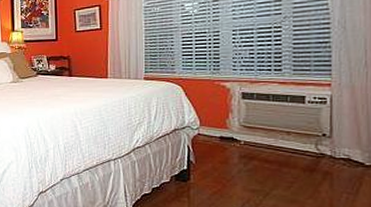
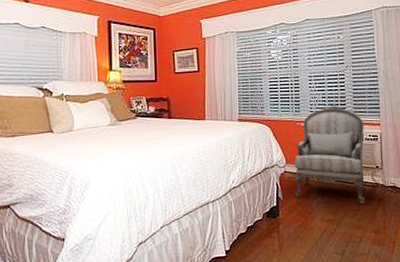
armchair: none [211,63,307,176] -> present [294,105,366,204]

